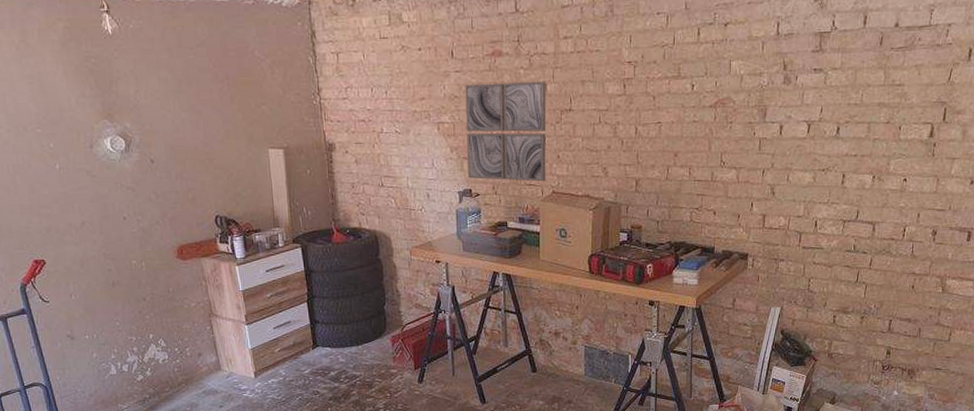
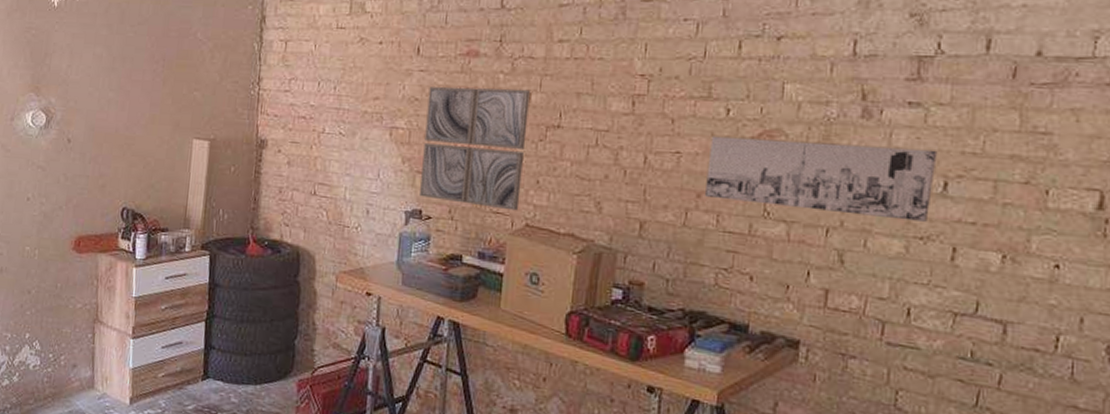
wall art: none [679,104,833,158] -> present [704,136,938,222]

